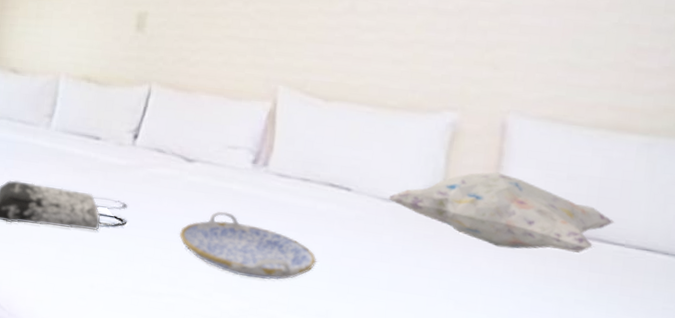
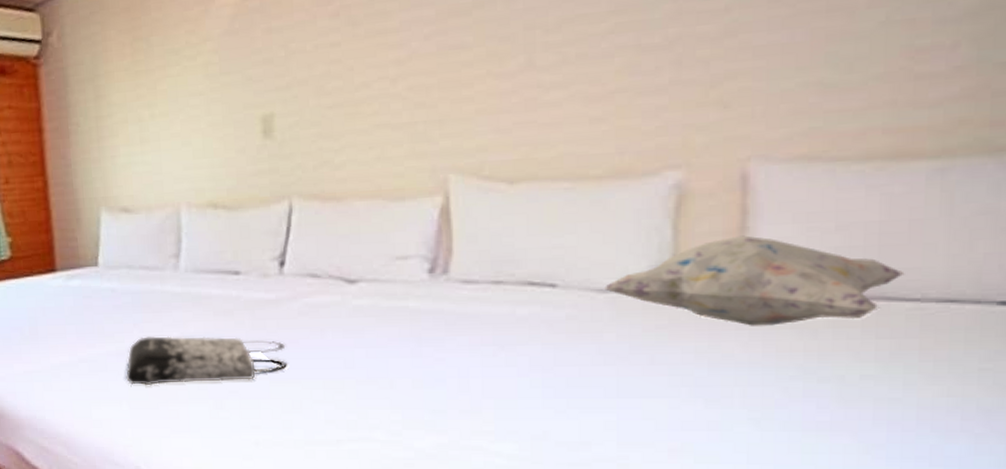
serving tray: present [179,211,317,280] -> none [351,335,525,407]

